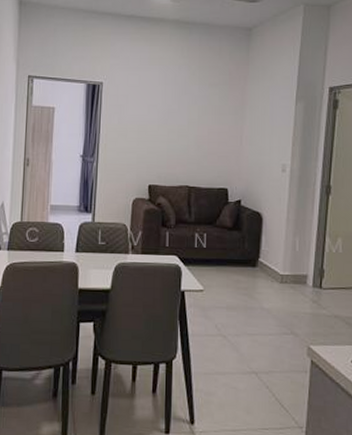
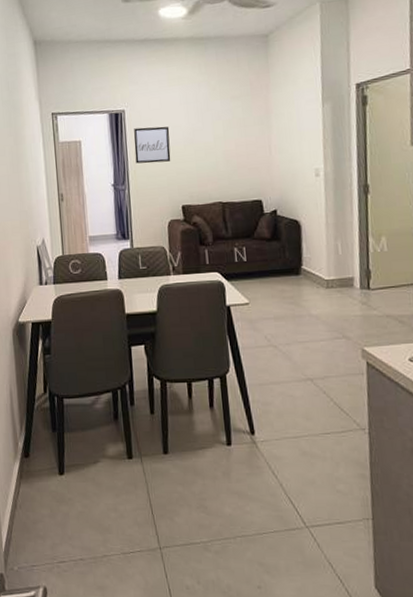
wall art: none [107,102,145,139] -> present [134,126,171,164]

